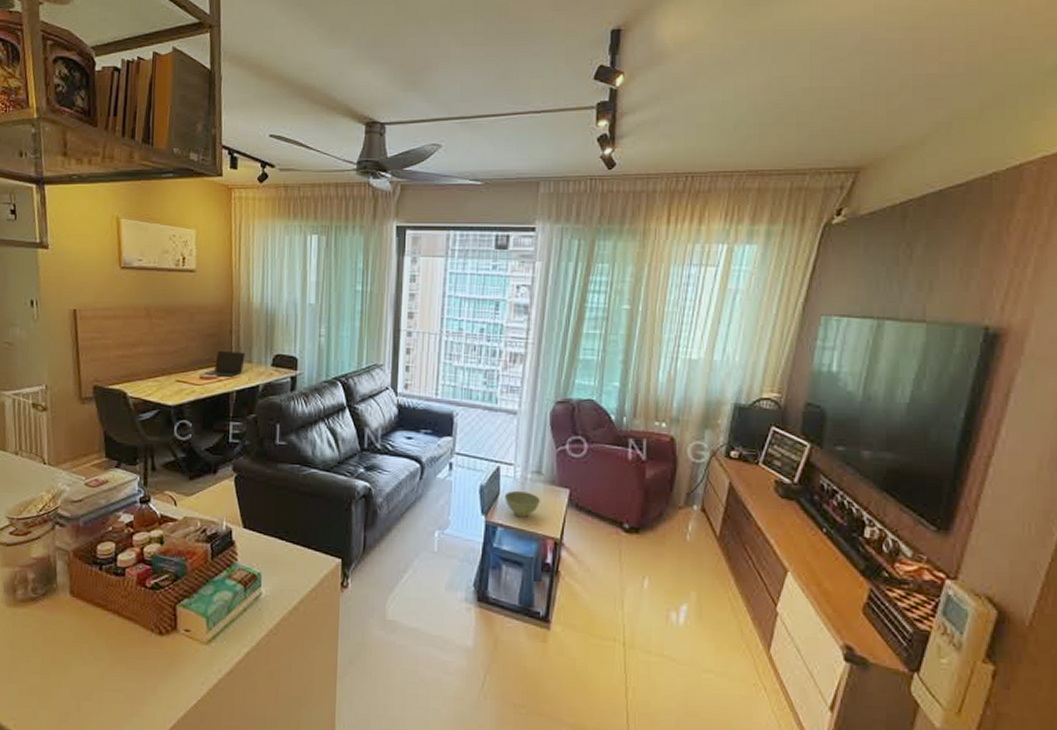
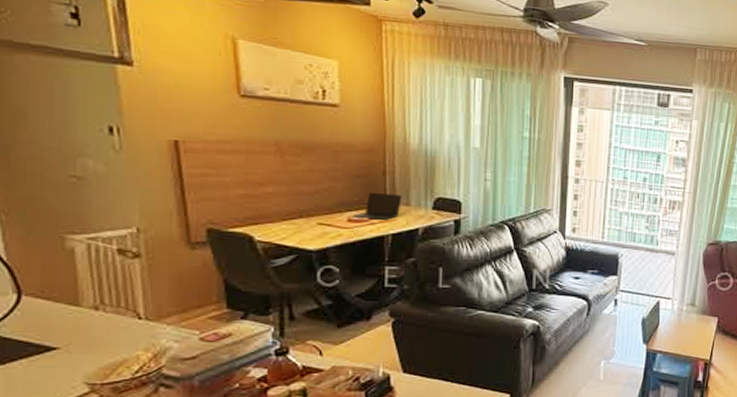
bowl: present [504,490,540,518] -> none [663,321,694,344]

